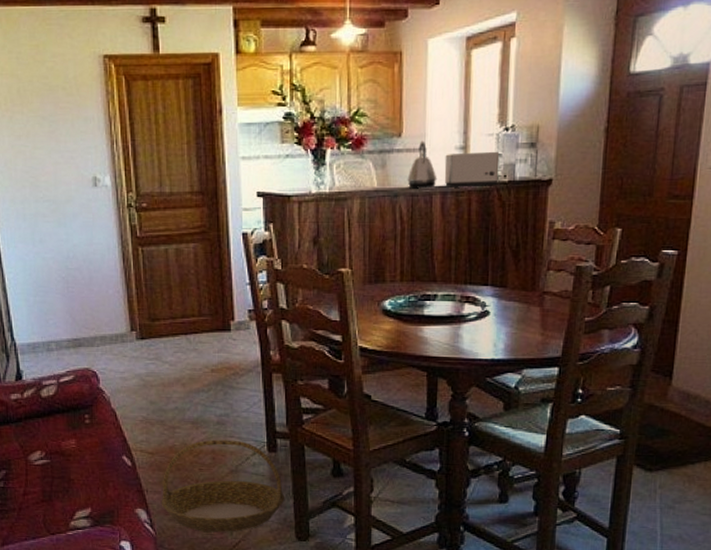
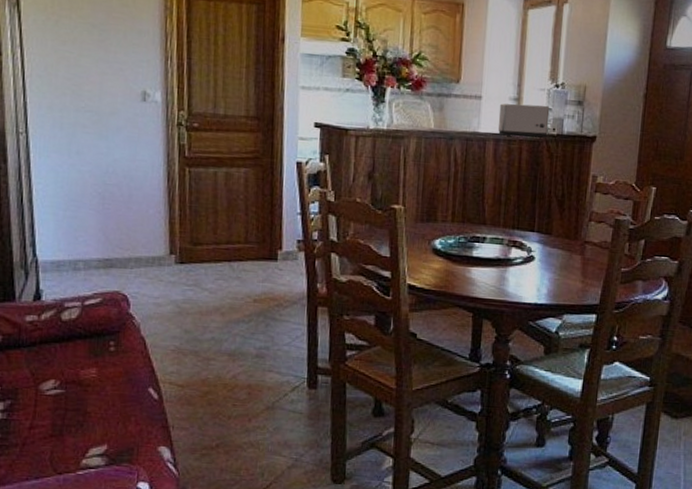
basket: present [161,439,285,532] -> none [187,373,323,474]
kettle: present [407,141,437,189] -> none [463,88,492,135]

